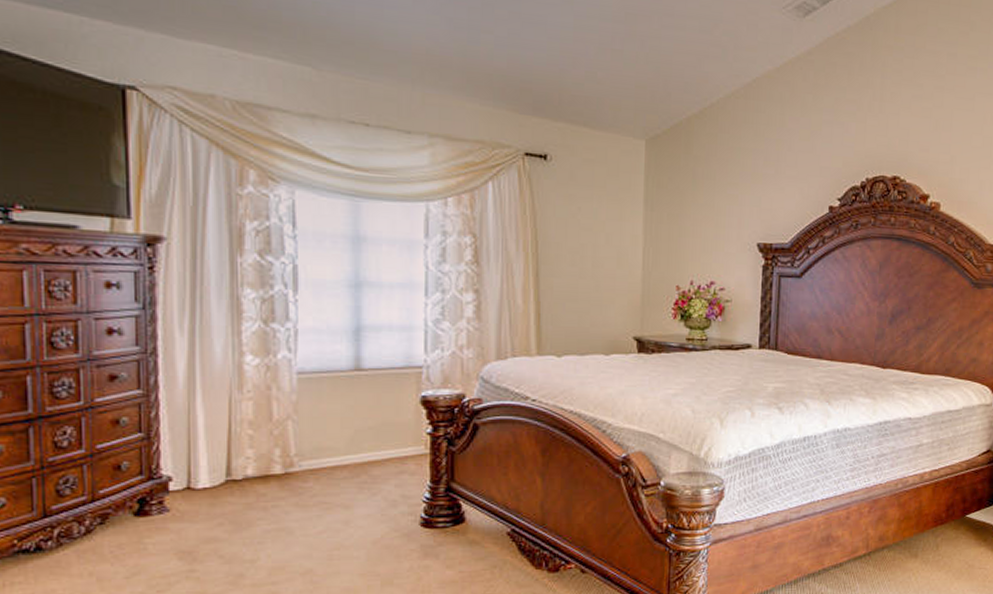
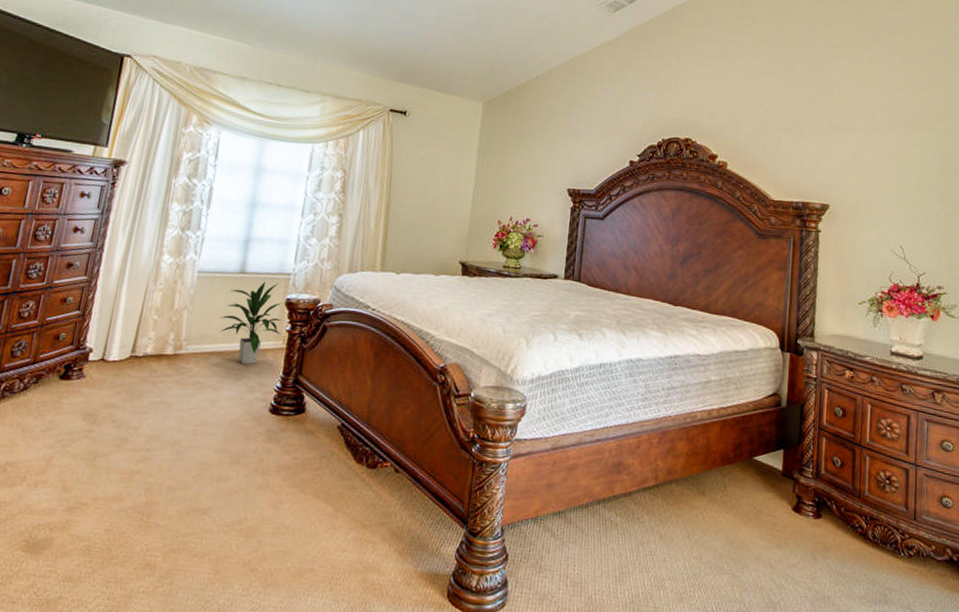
indoor plant: none [337,378,421,477] -> present [219,281,282,365]

